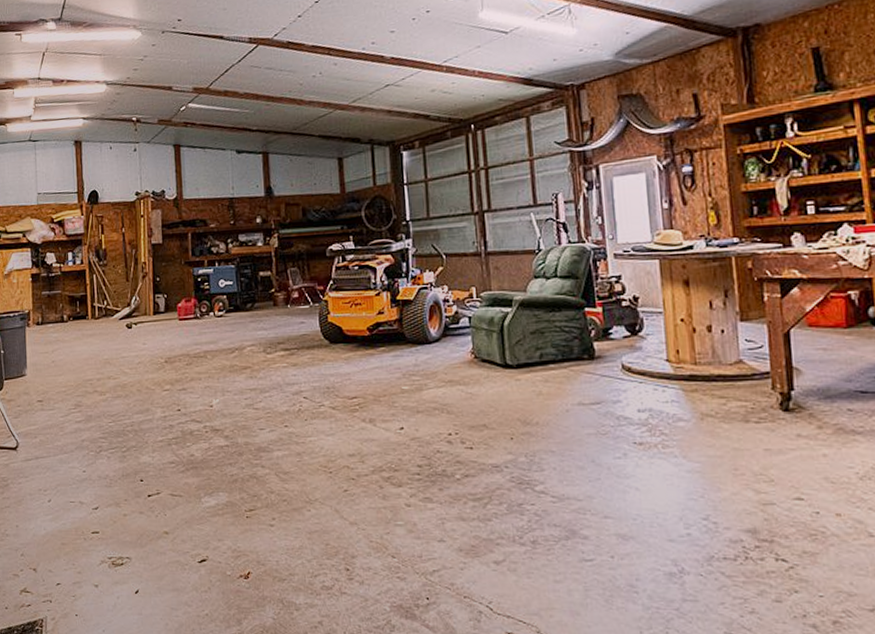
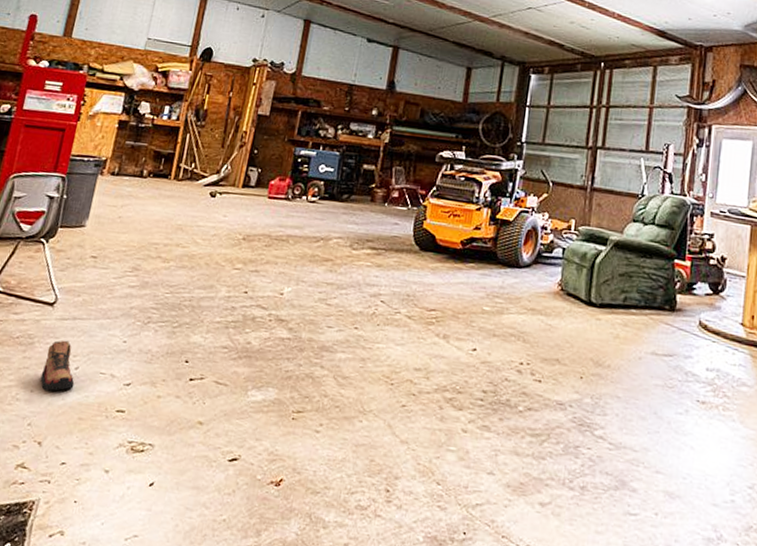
shoe: none [21,478,51,524] -> present [40,340,75,391]

